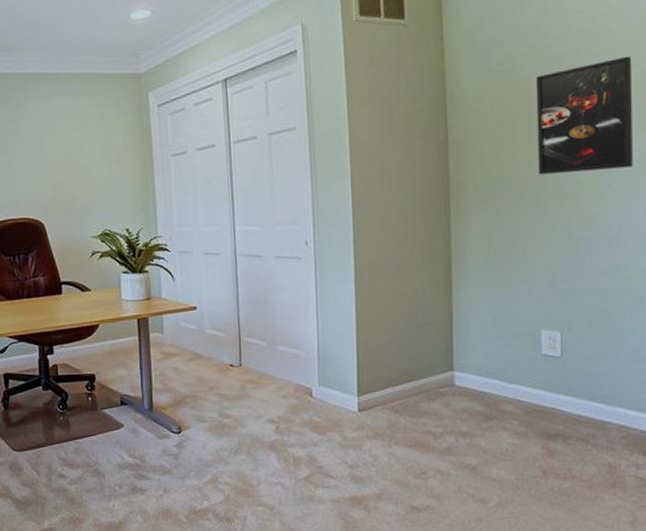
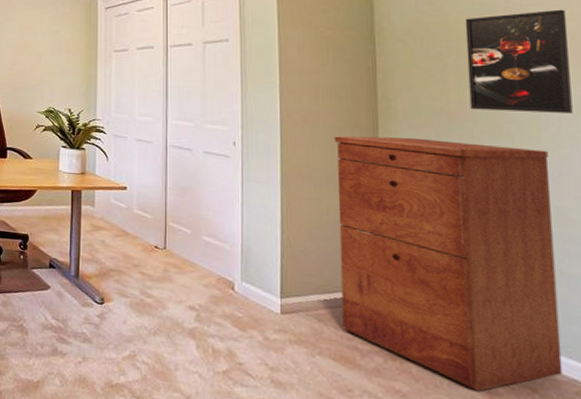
filing cabinet: none [407,208,613,451] -> present [334,136,563,391]

